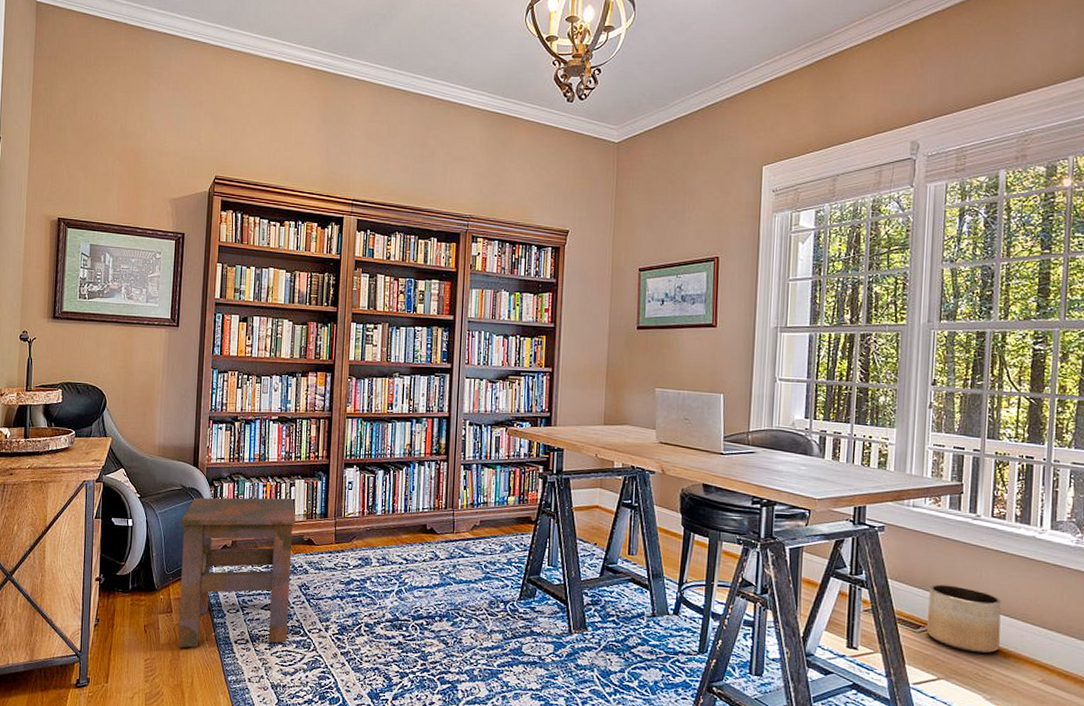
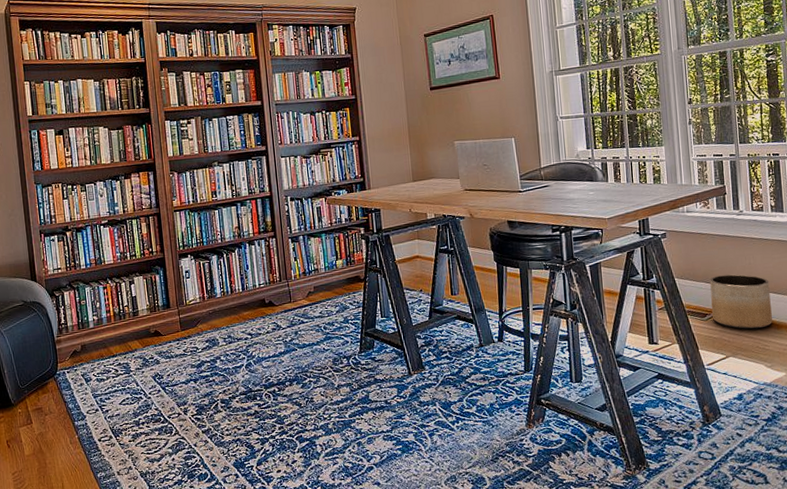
side table: present [177,497,296,648] -> none [27,295,149,456]

